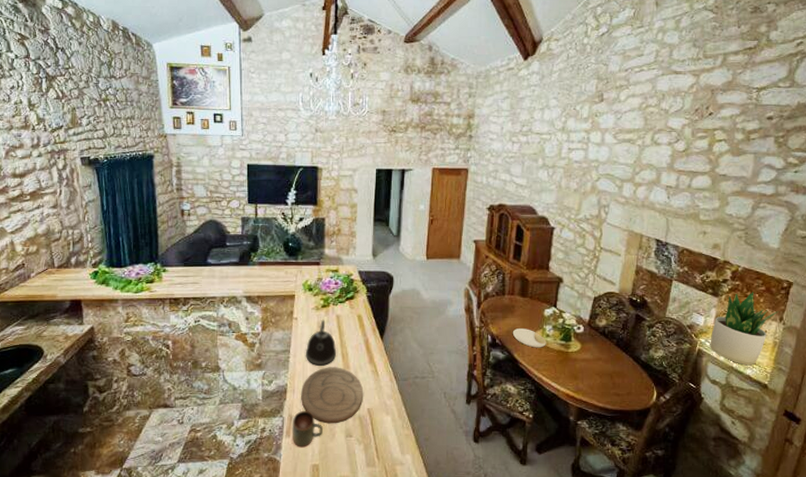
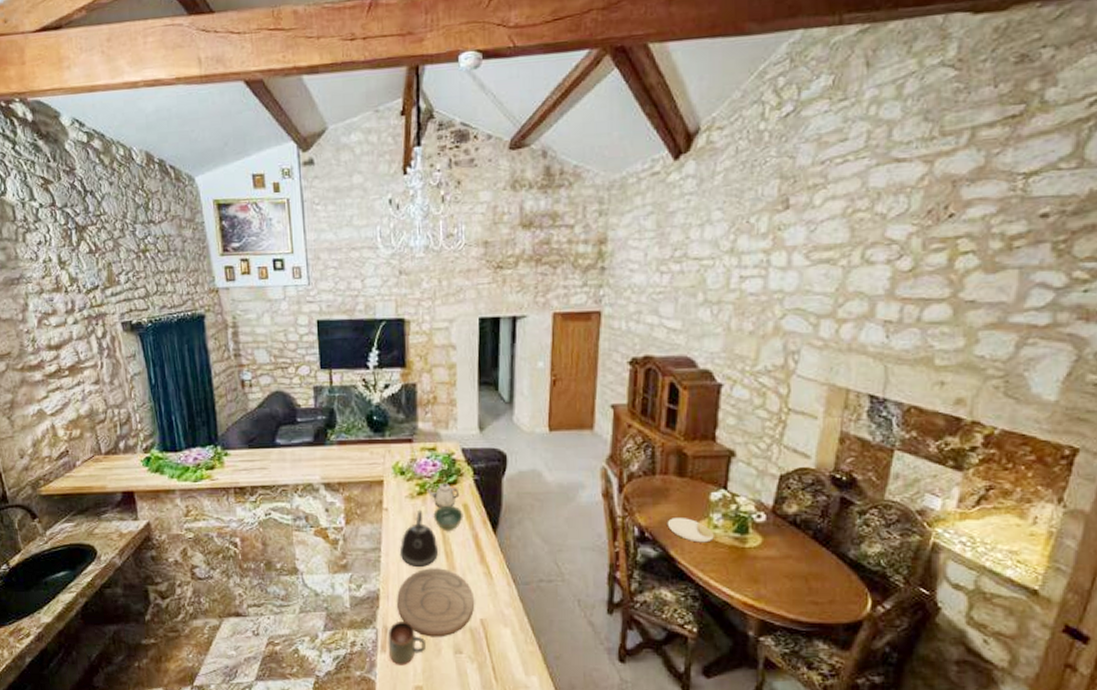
teapot: none [329,299,355,318] -> present [427,484,460,508]
bowl: none [334,316,358,337] -> present [433,505,463,532]
planter: present [710,292,779,366] -> none [950,463,1057,564]

